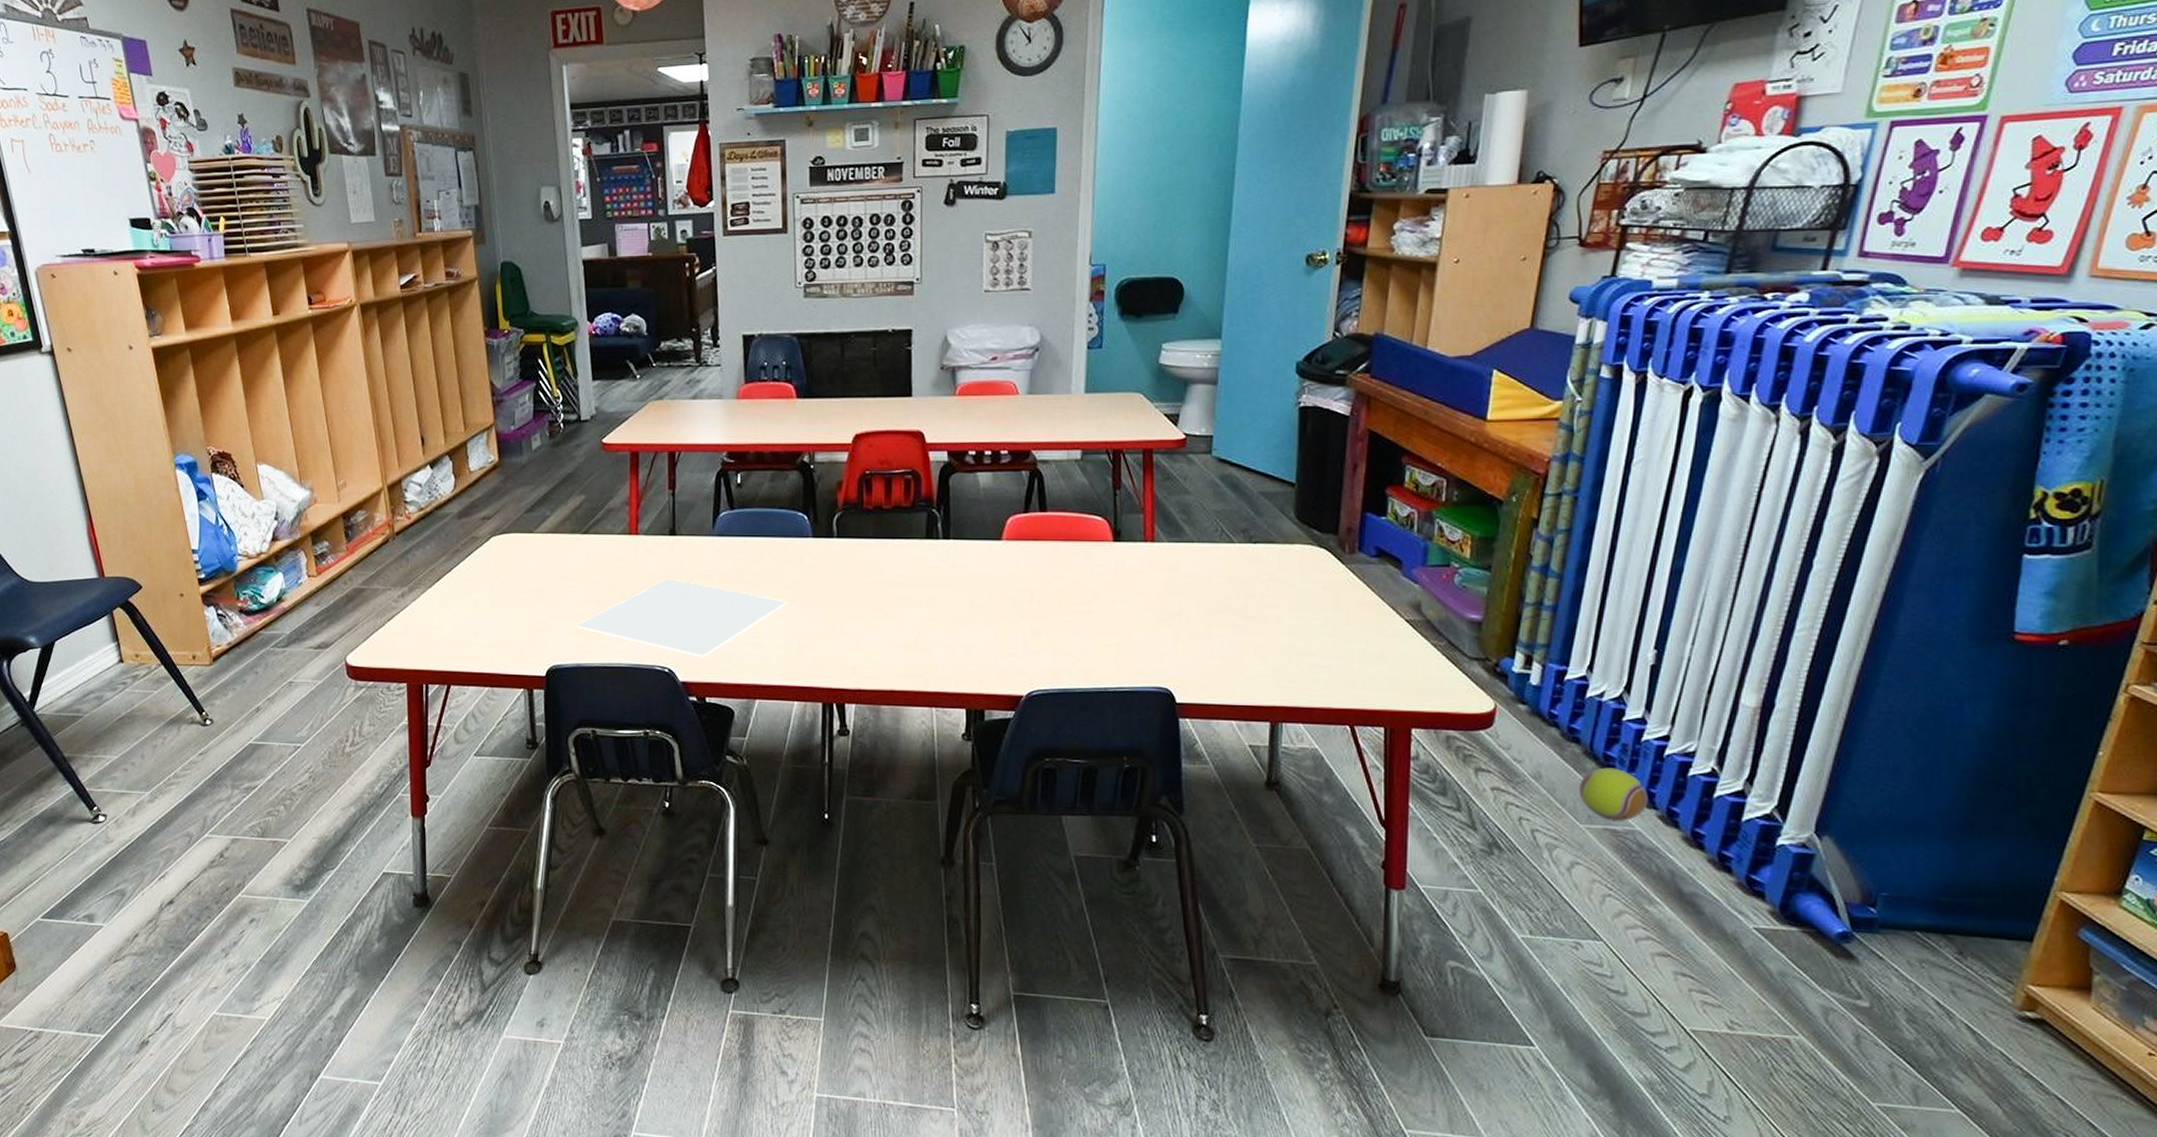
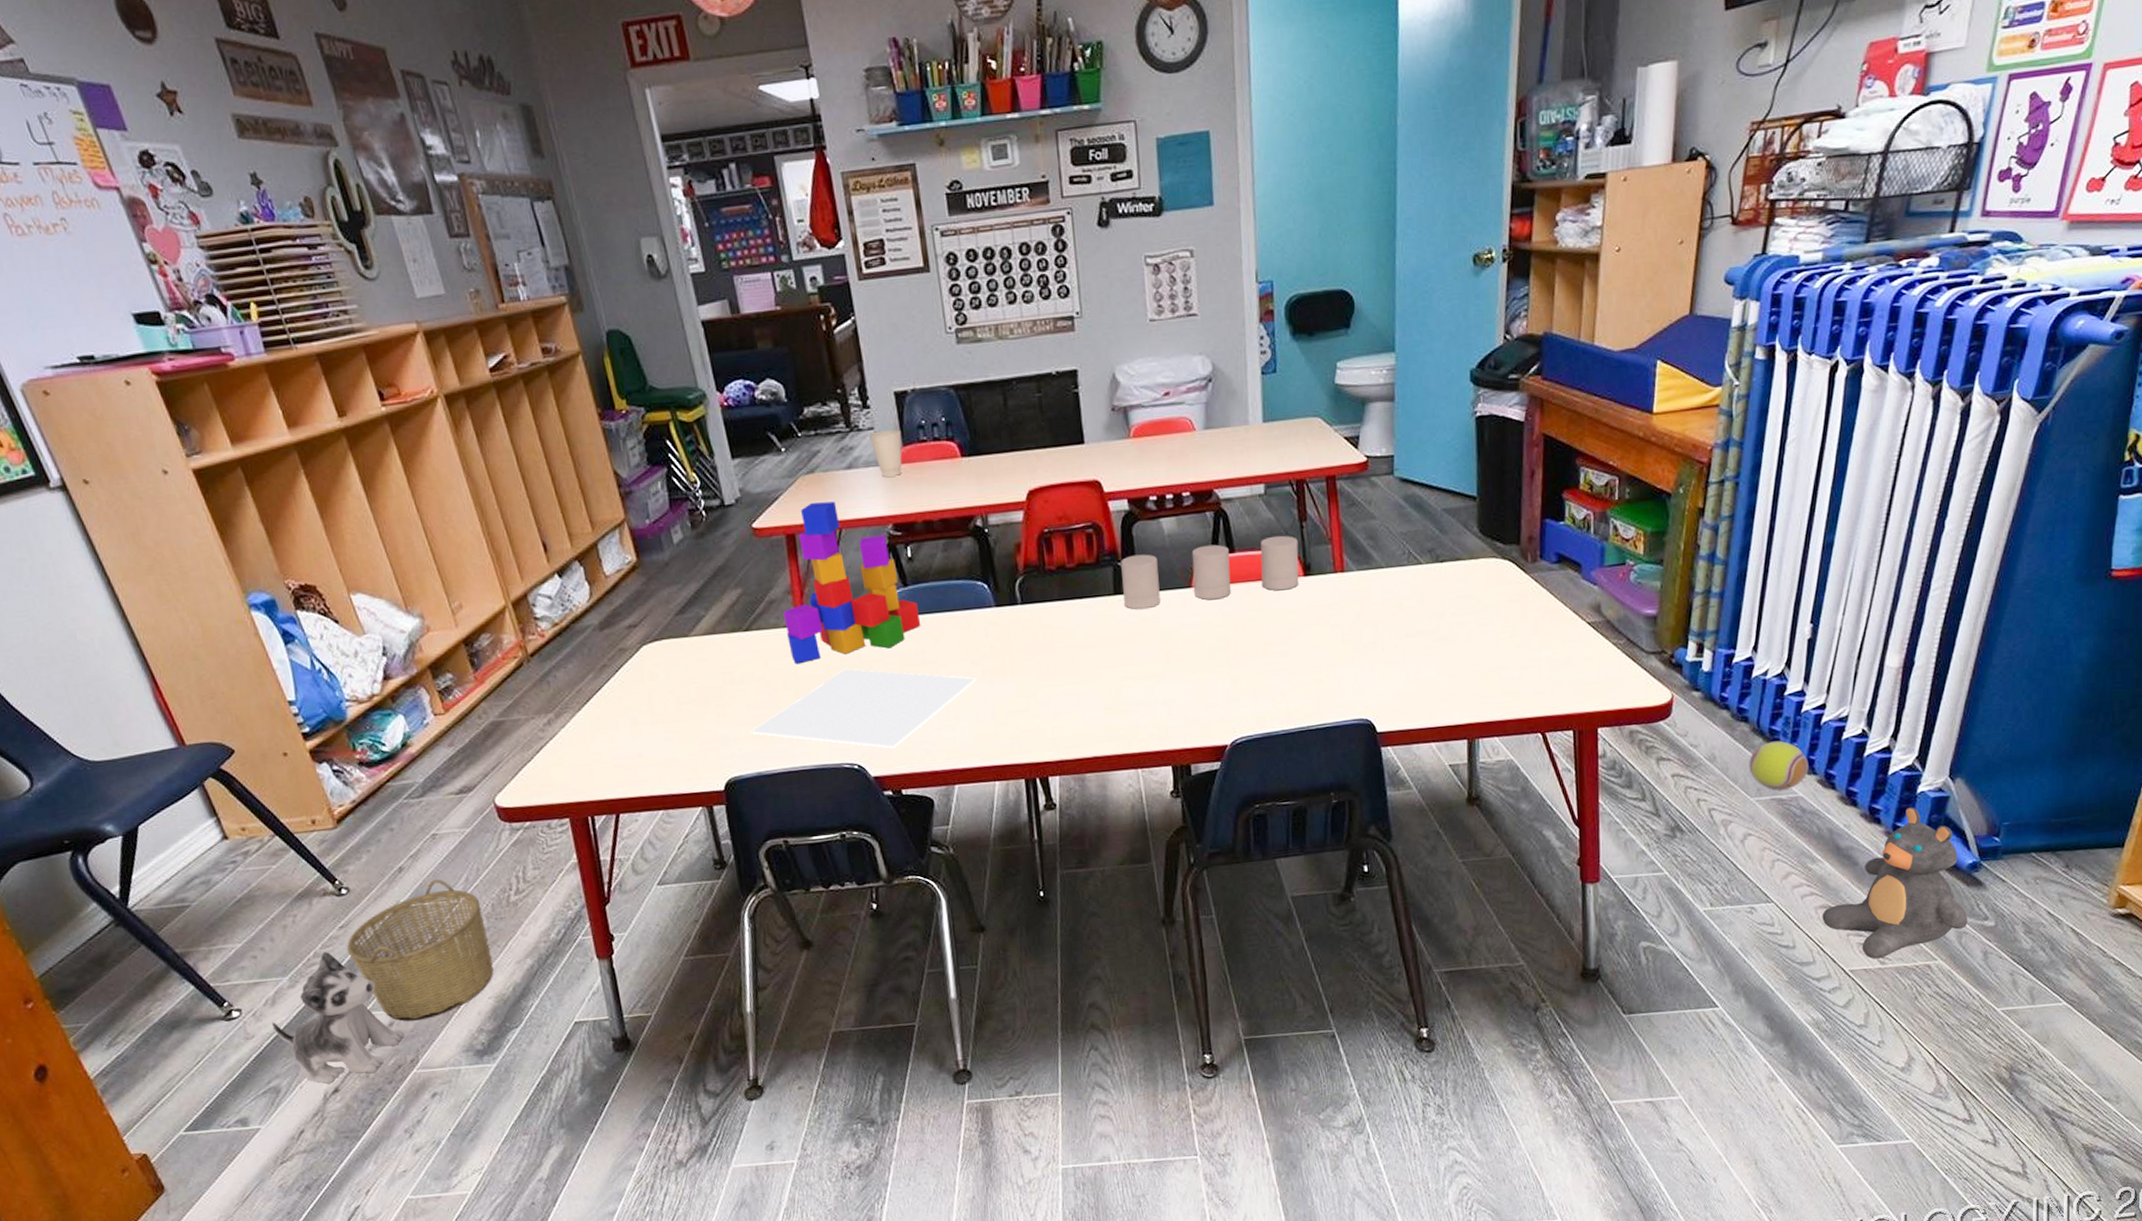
plush toy: none [129,774,237,895] -> present [271,951,405,1084]
basket: none [201,722,321,849] -> present [346,878,494,1022]
toy blocks: none [619,425,742,569] -> present [783,501,921,665]
cup: none [715,368,745,410] -> present [869,429,903,478]
canister: none [935,500,1110,556] -> present [1121,535,1299,610]
stuffed animal: none [1659,859,1836,1023] -> present [1822,806,1968,959]

